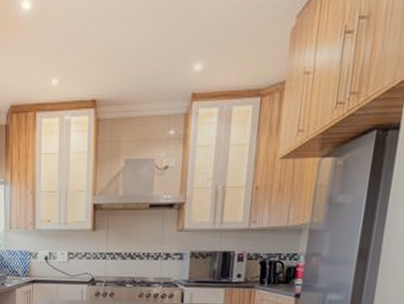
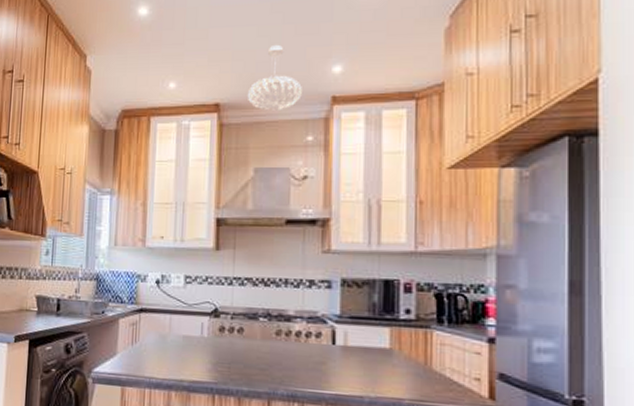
pendant light: none [121,42,167,107] -> present [248,44,302,111]

